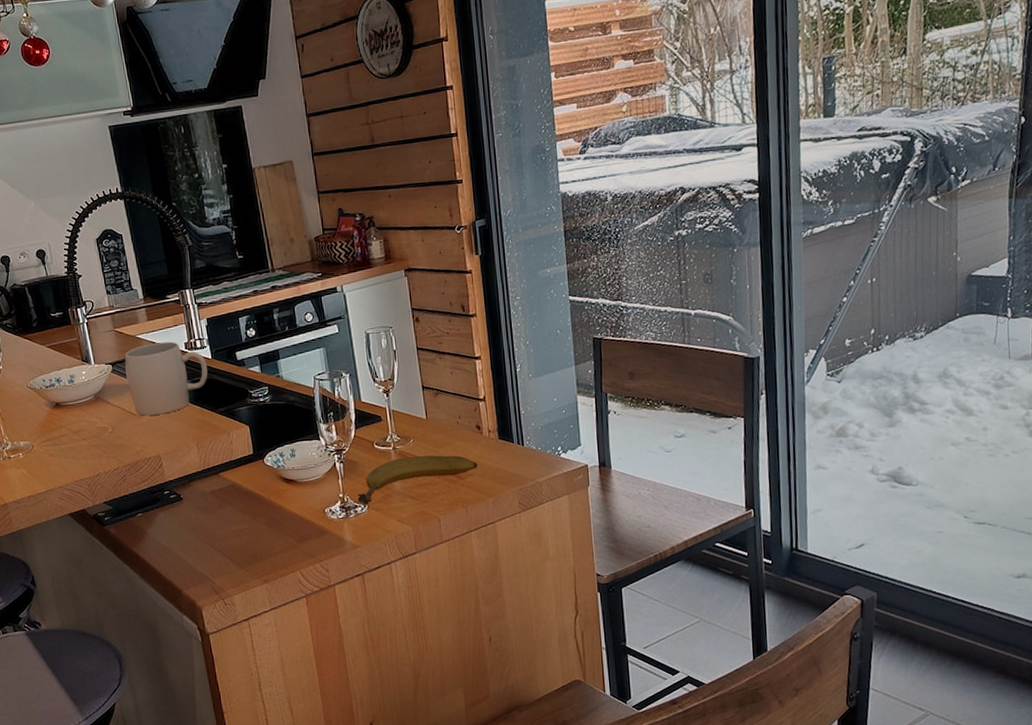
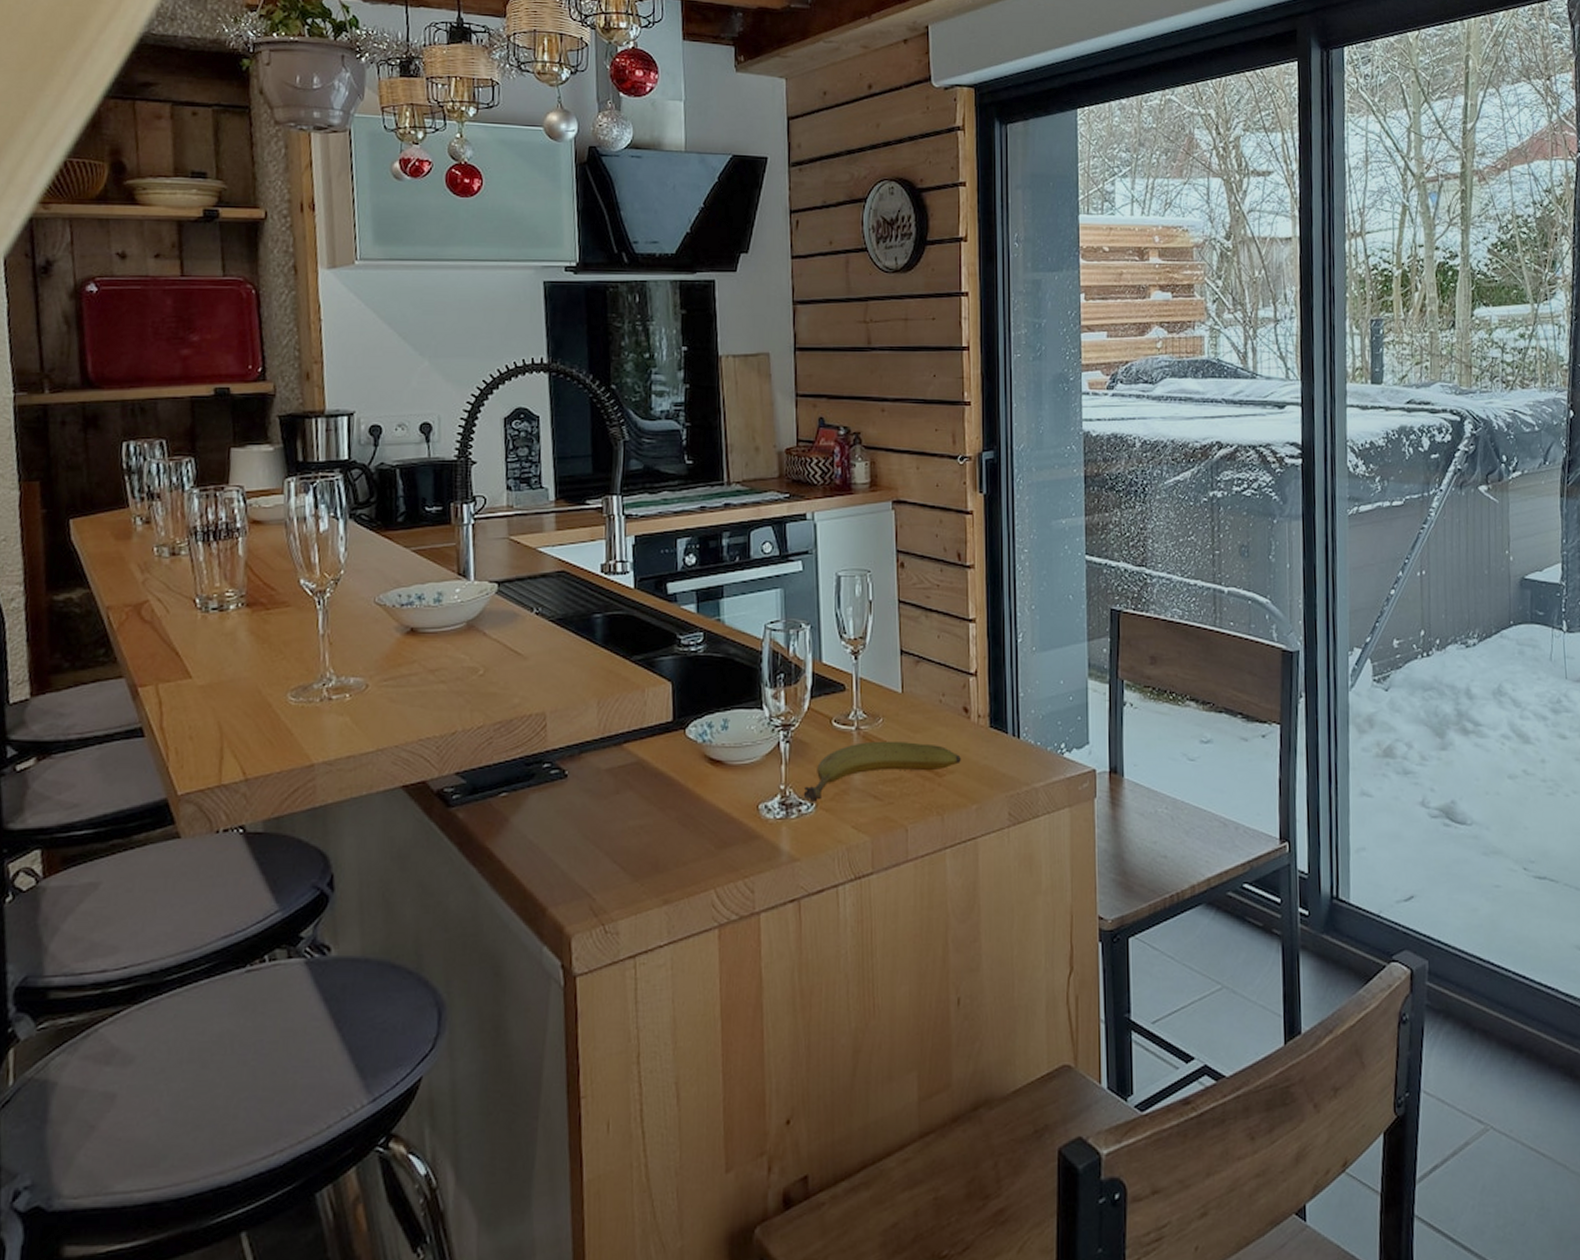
mug: present [124,341,208,416] -> none [514,560,628,657]

